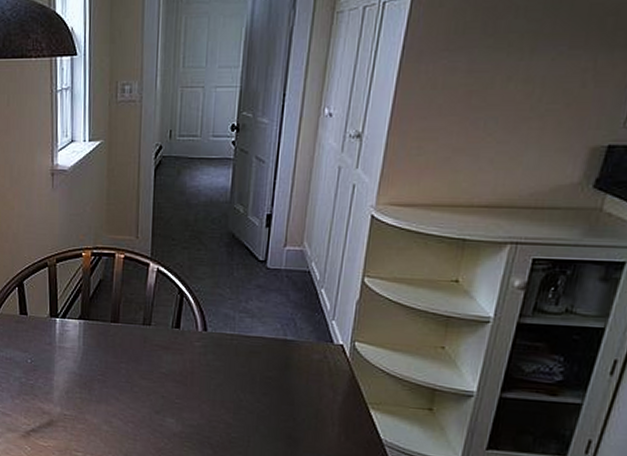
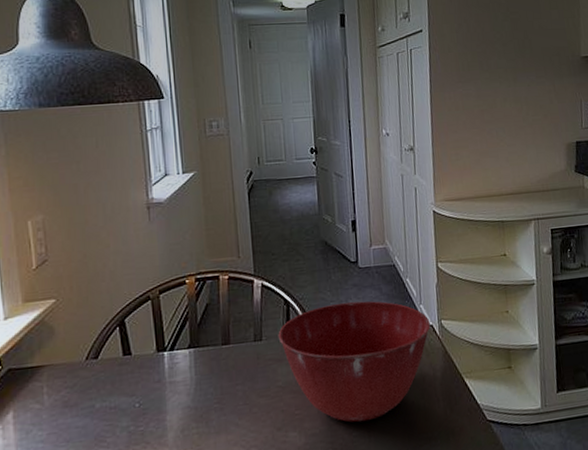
mixing bowl: none [167,302,341,426] -> present [278,301,431,422]

